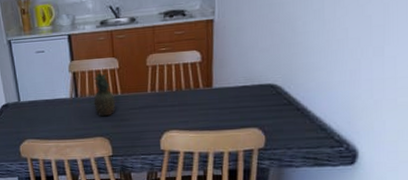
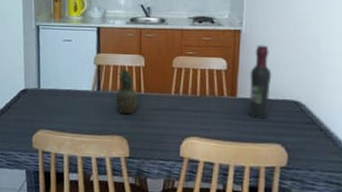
wine bottle: none [224,32,247,106] -> present [250,45,272,119]

